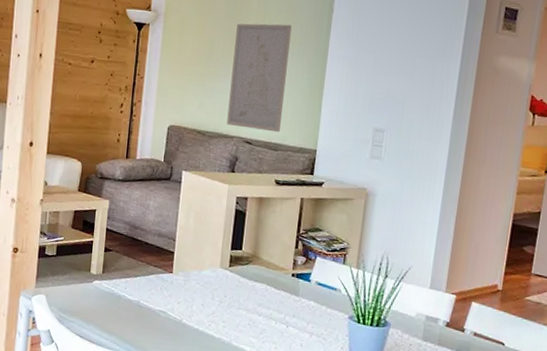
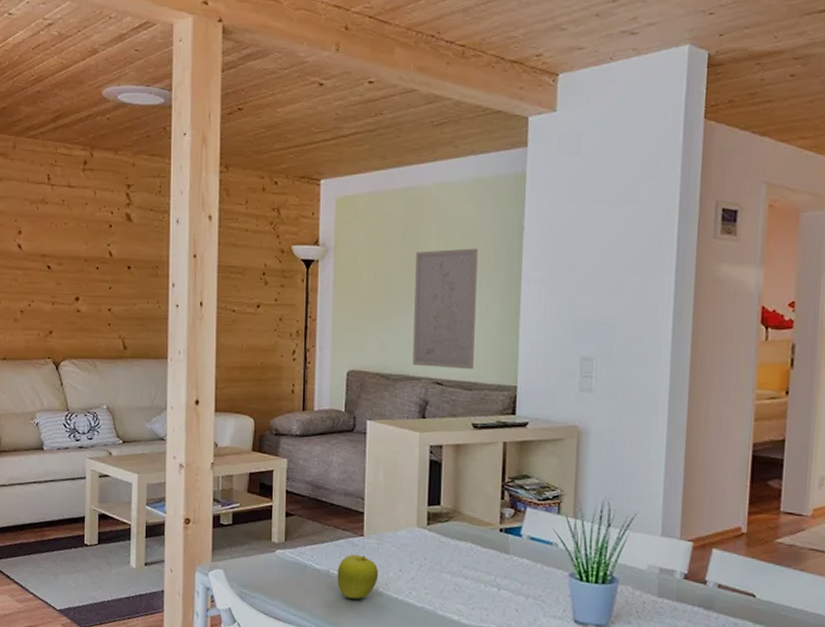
fruit: none [146,288,184,328] -> present [337,554,379,599]

